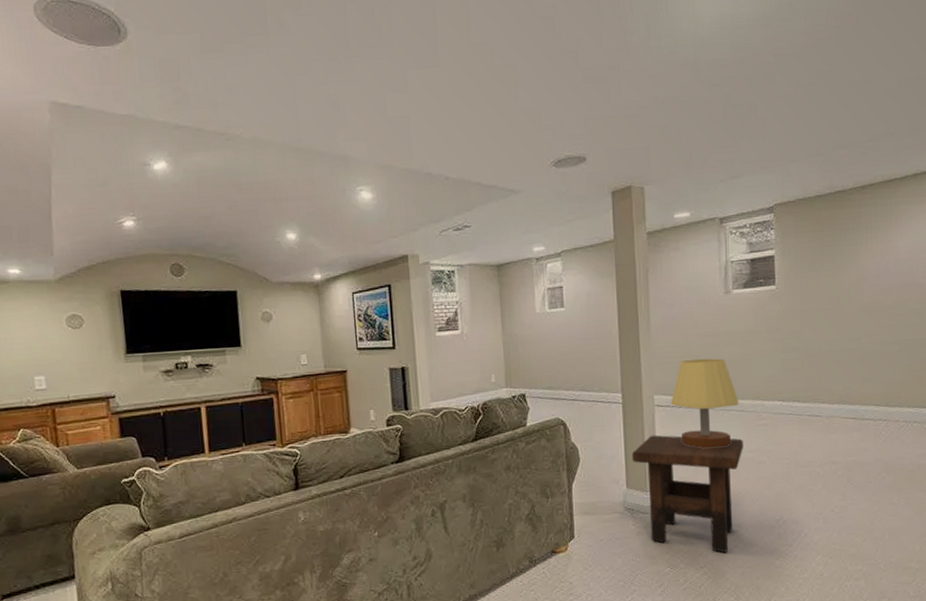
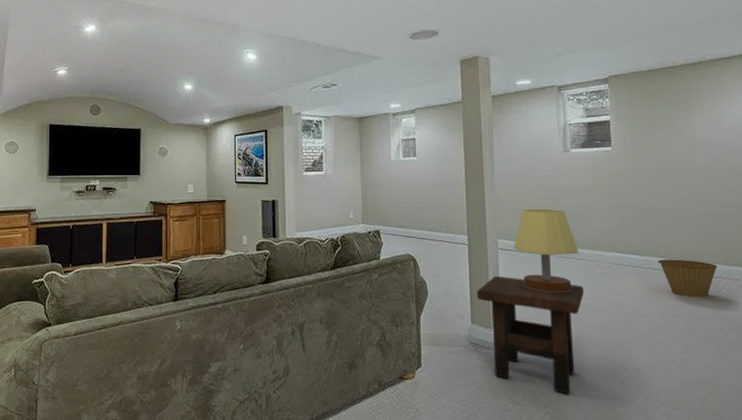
basket: none [819,403,879,443] -> present [657,259,718,298]

